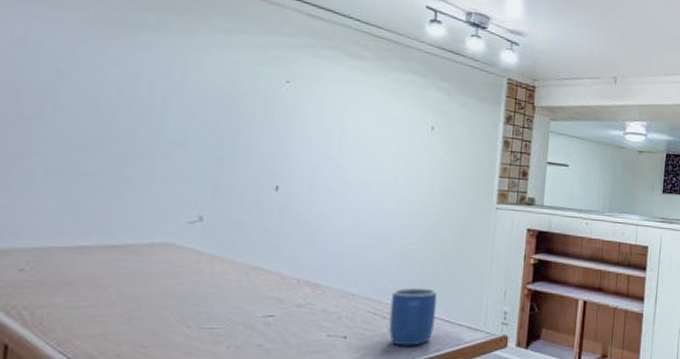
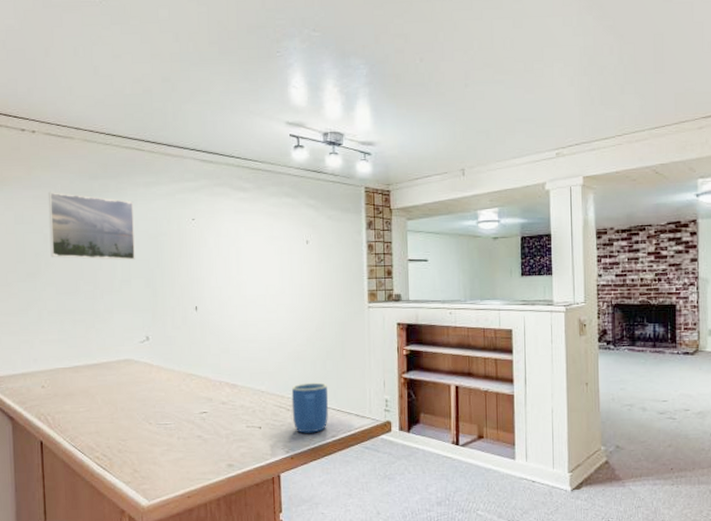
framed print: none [63,15,204,120] -> present [48,192,135,261]

